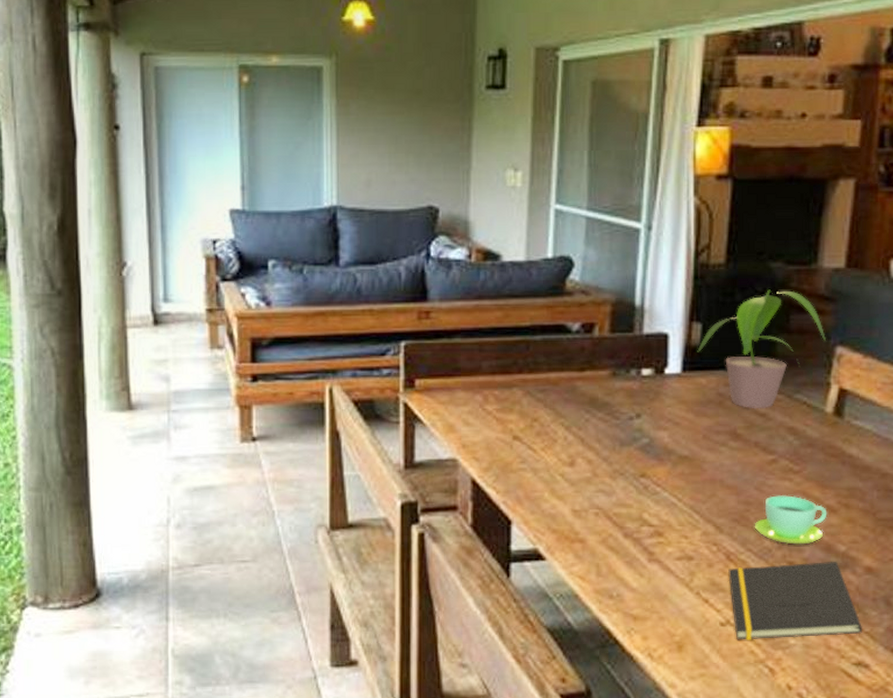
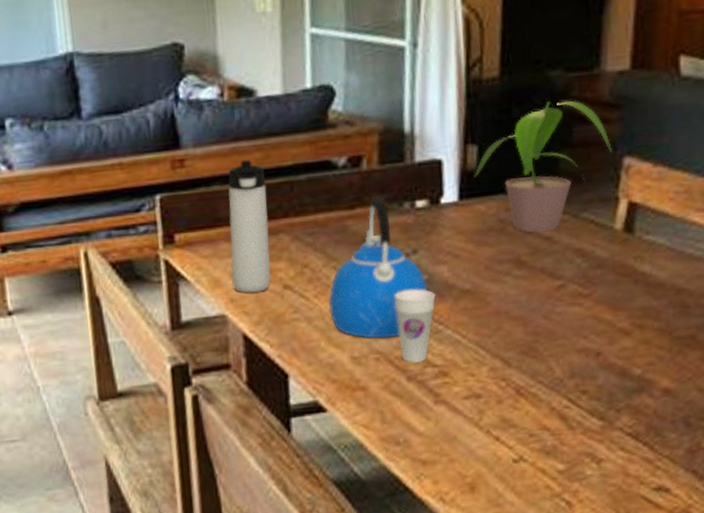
thermos bottle: none [465,316,504,440] -> present [228,159,271,293]
kettle: none [555,362,647,495] -> present [329,196,427,339]
cup: none [616,451,655,522] -> present [394,289,436,364]
notepad: present [728,562,862,640] -> none [519,386,661,476]
cup: present [754,495,827,545] -> none [543,321,621,373]

